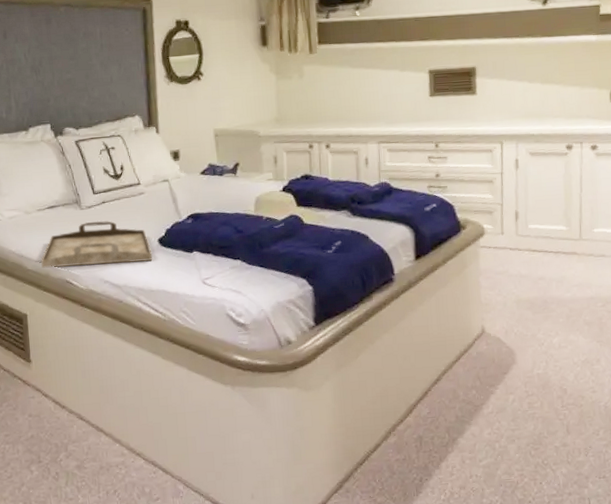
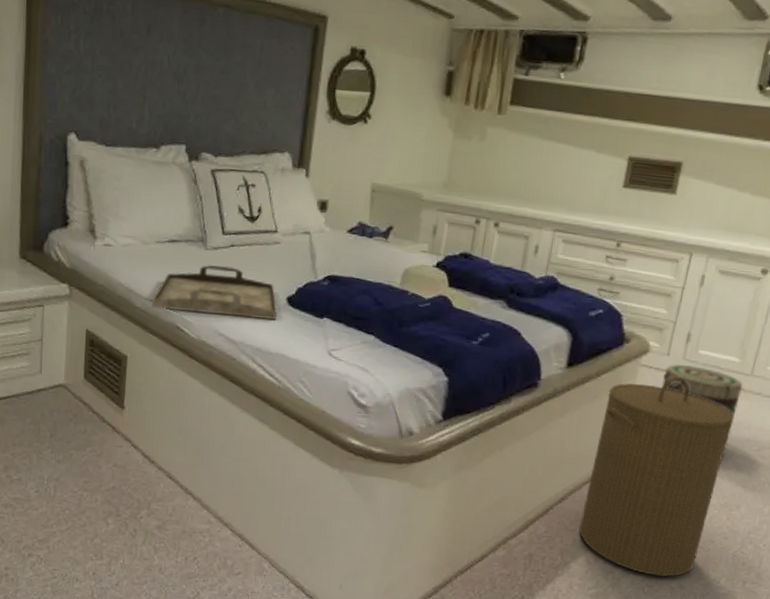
laundry hamper: none [457,251,575,438] -> present [579,376,734,577]
basket: none [502,239,576,315] -> present [661,364,743,455]

